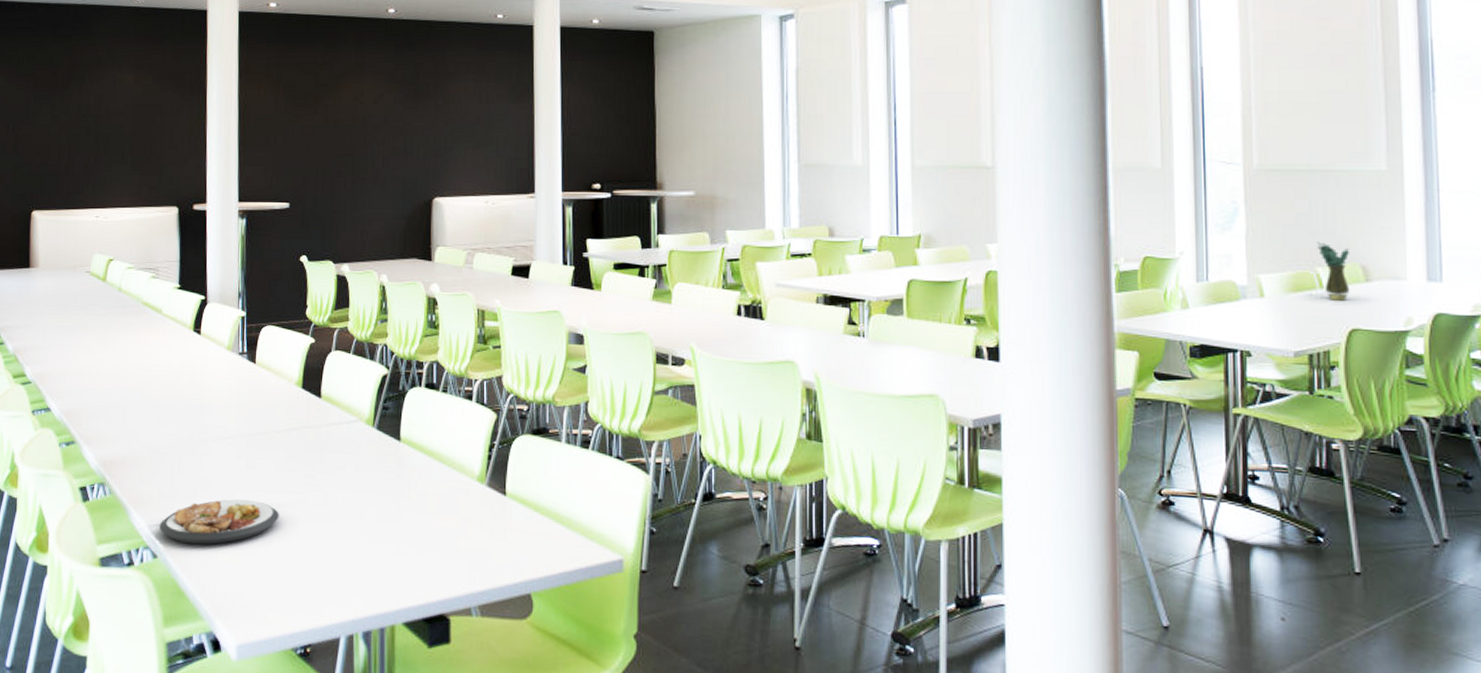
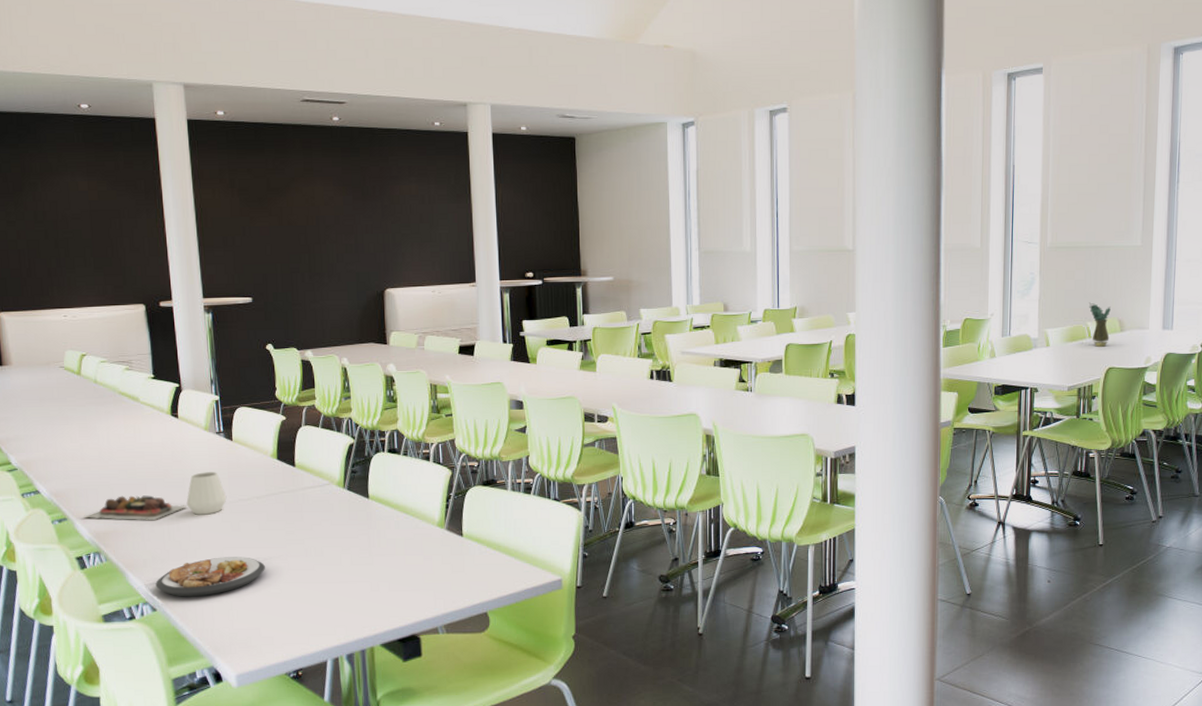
food tray: none [91,419,202,450] -> present [83,495,188,520]
cup: none [200,398,244,448] -> present [186,472,227,515]

